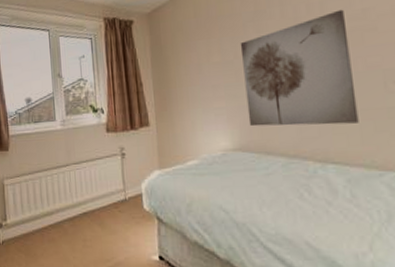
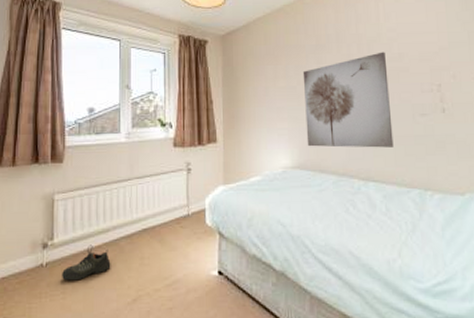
shoe: none [16,226,57,258] -> present [62,244,111,281]

